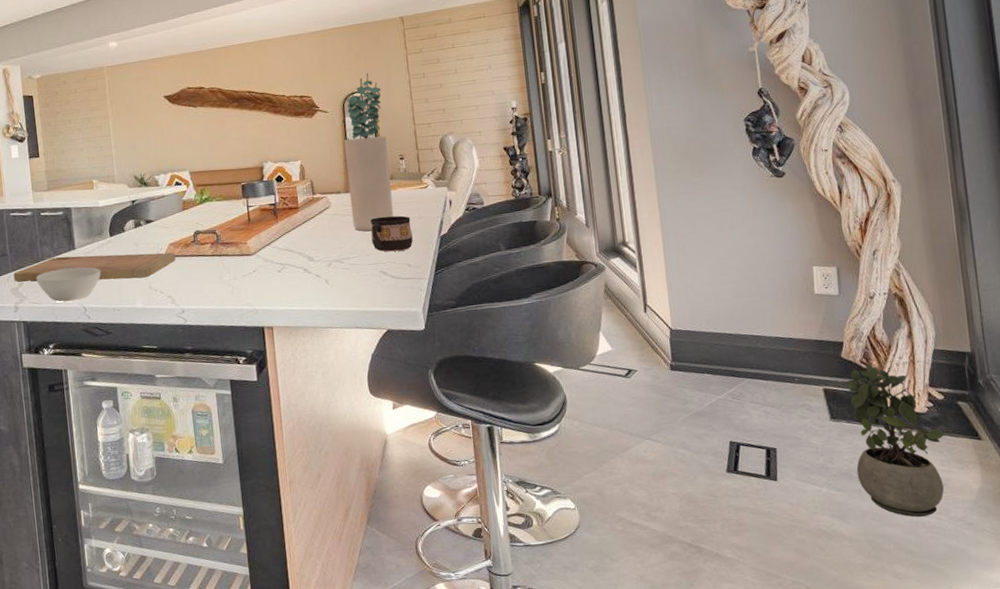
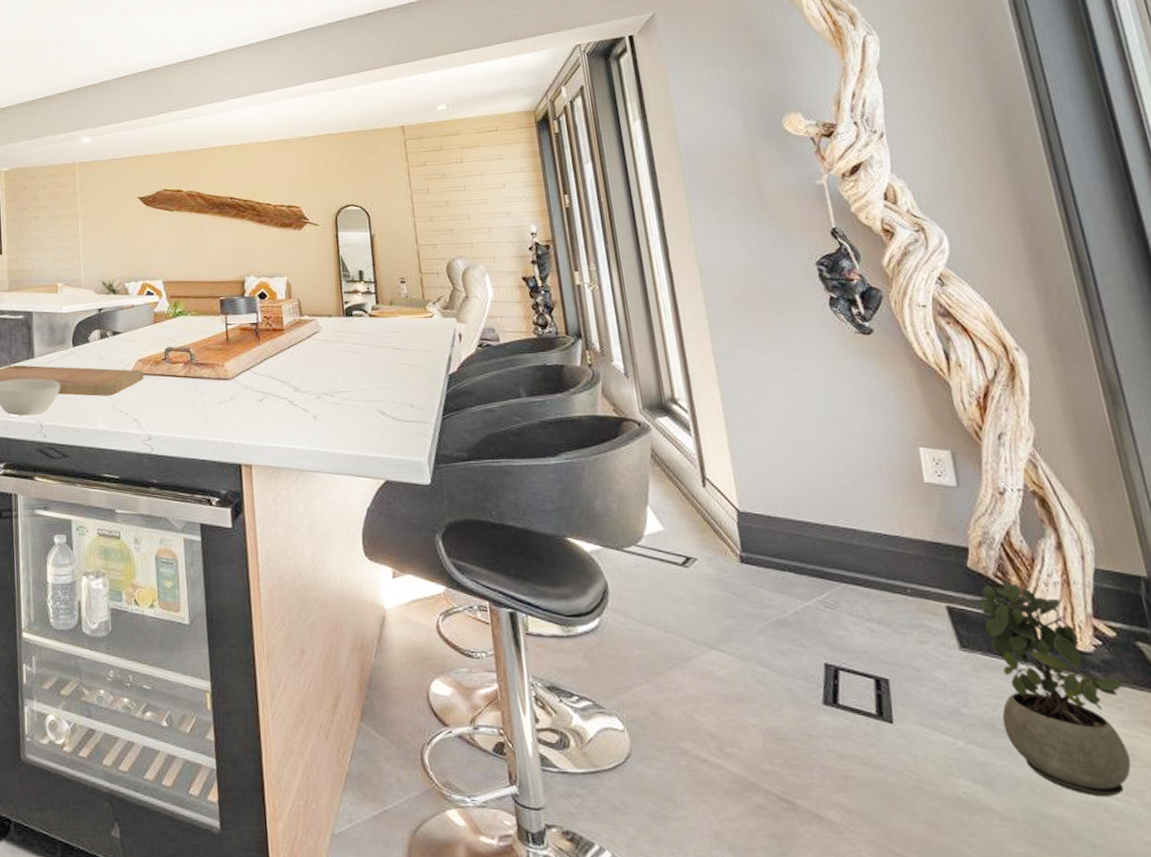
vase: present [344,72,394,232] -> none [336,184,394,363]
cup: present [369,215,413,252] -> none [365,346,416,388]

